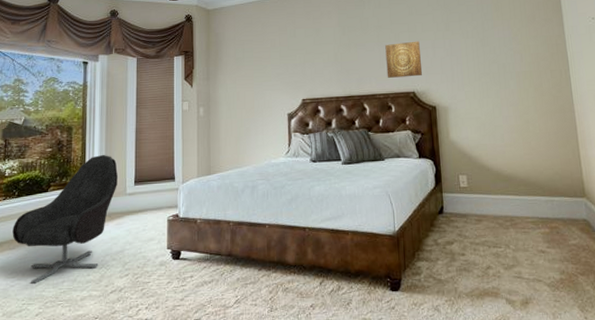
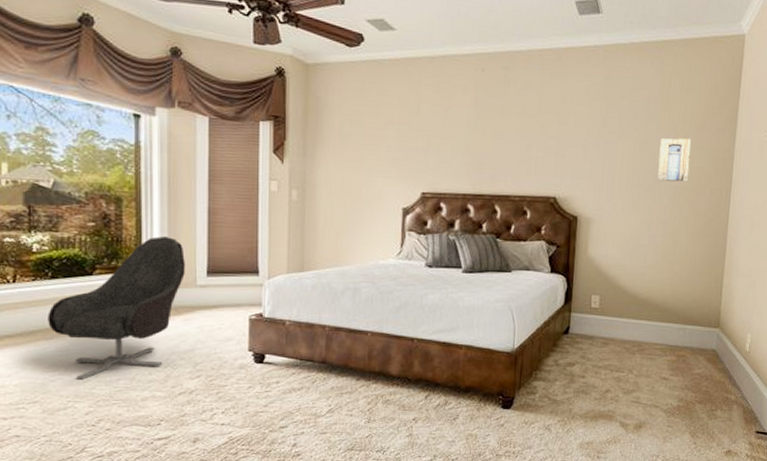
wall art: present [385,41,423,78] -> none [526,136,570,180]
wall art: none [497,31,529,69] -> present [657,138,691,182]

